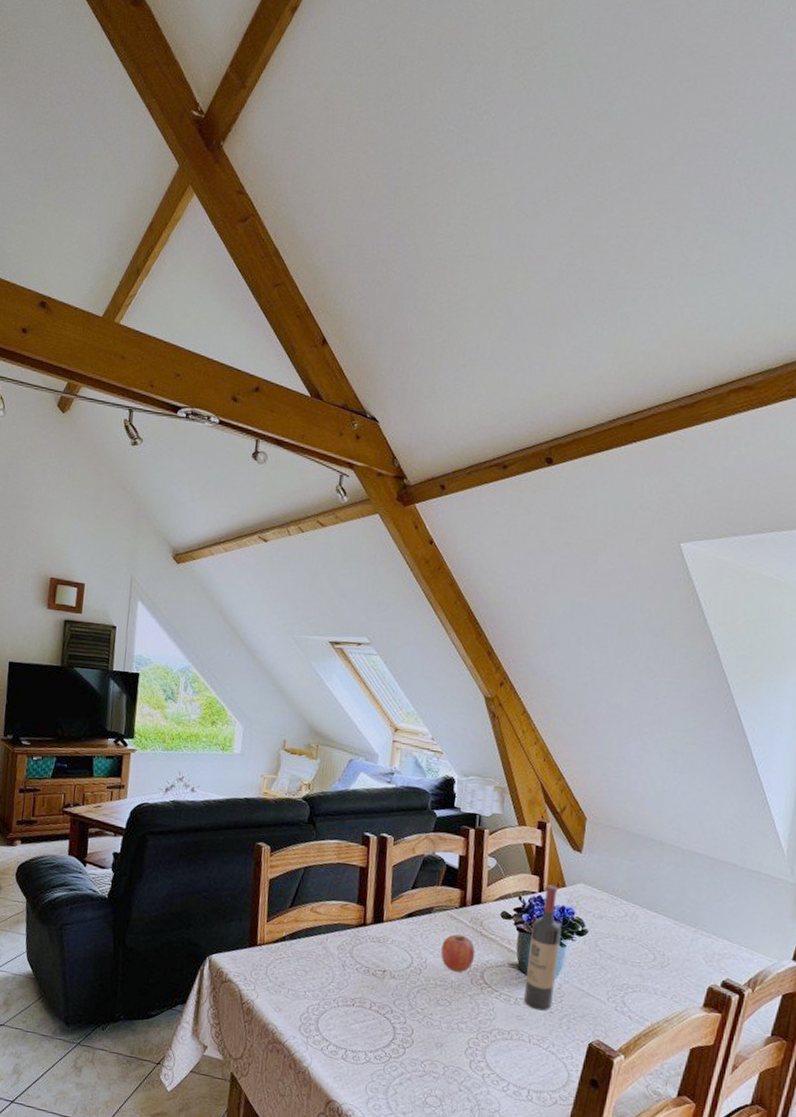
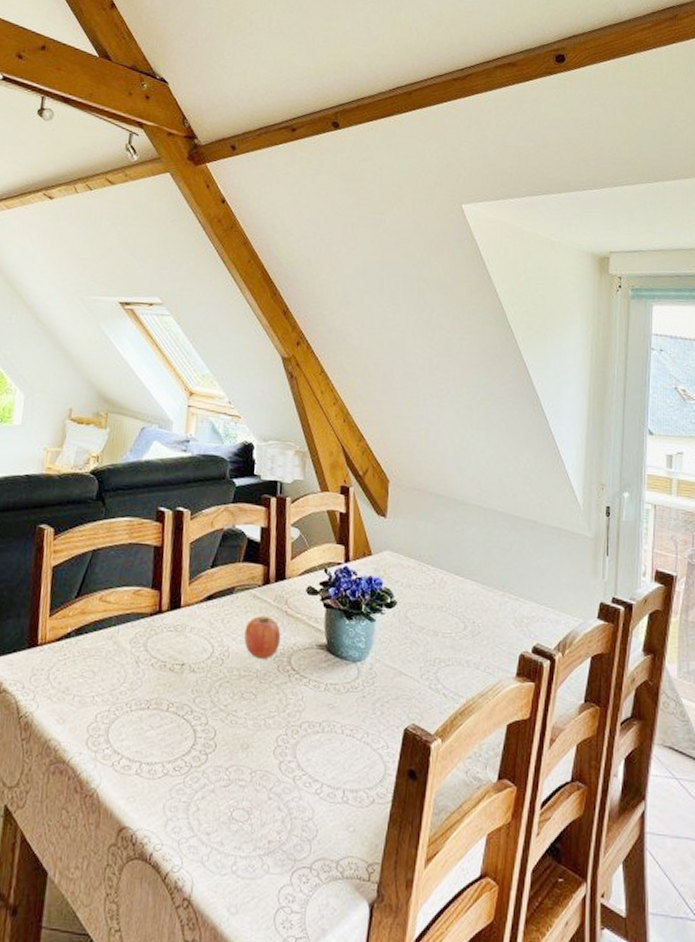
wine bottle: present [523,884,562,1011] -> none [333,553,370,696]

